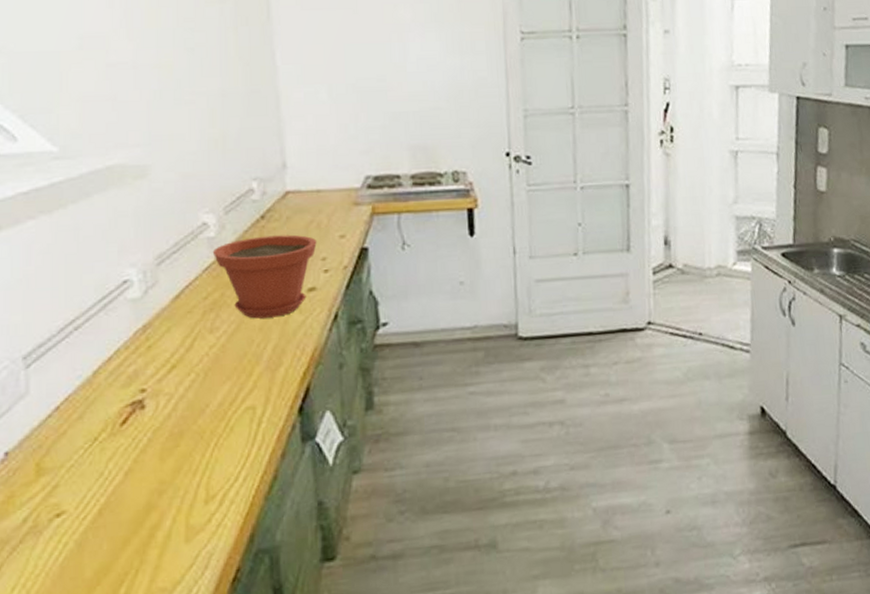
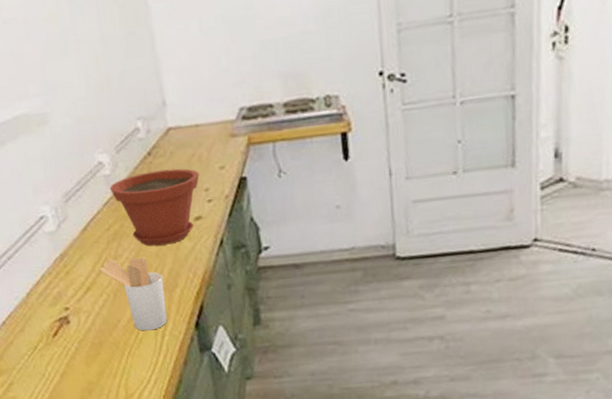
utensil holder: none [189,331,266,418] -> present [99,257,167,331]

